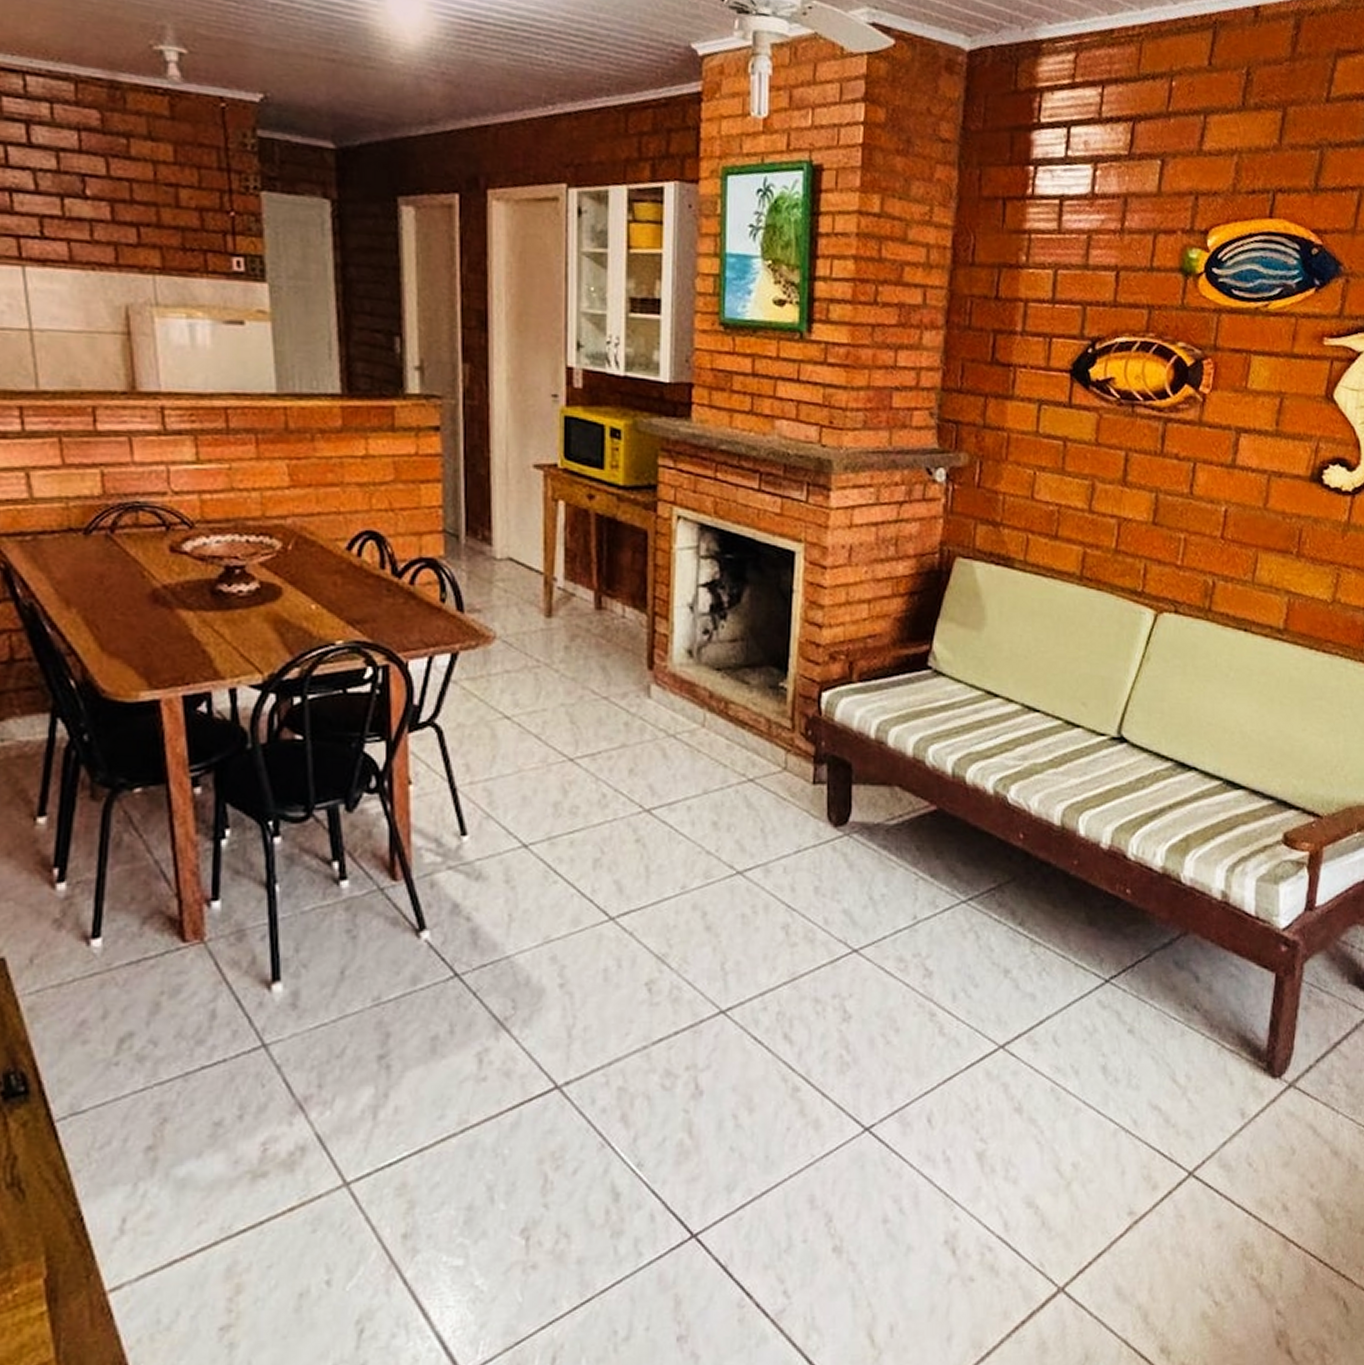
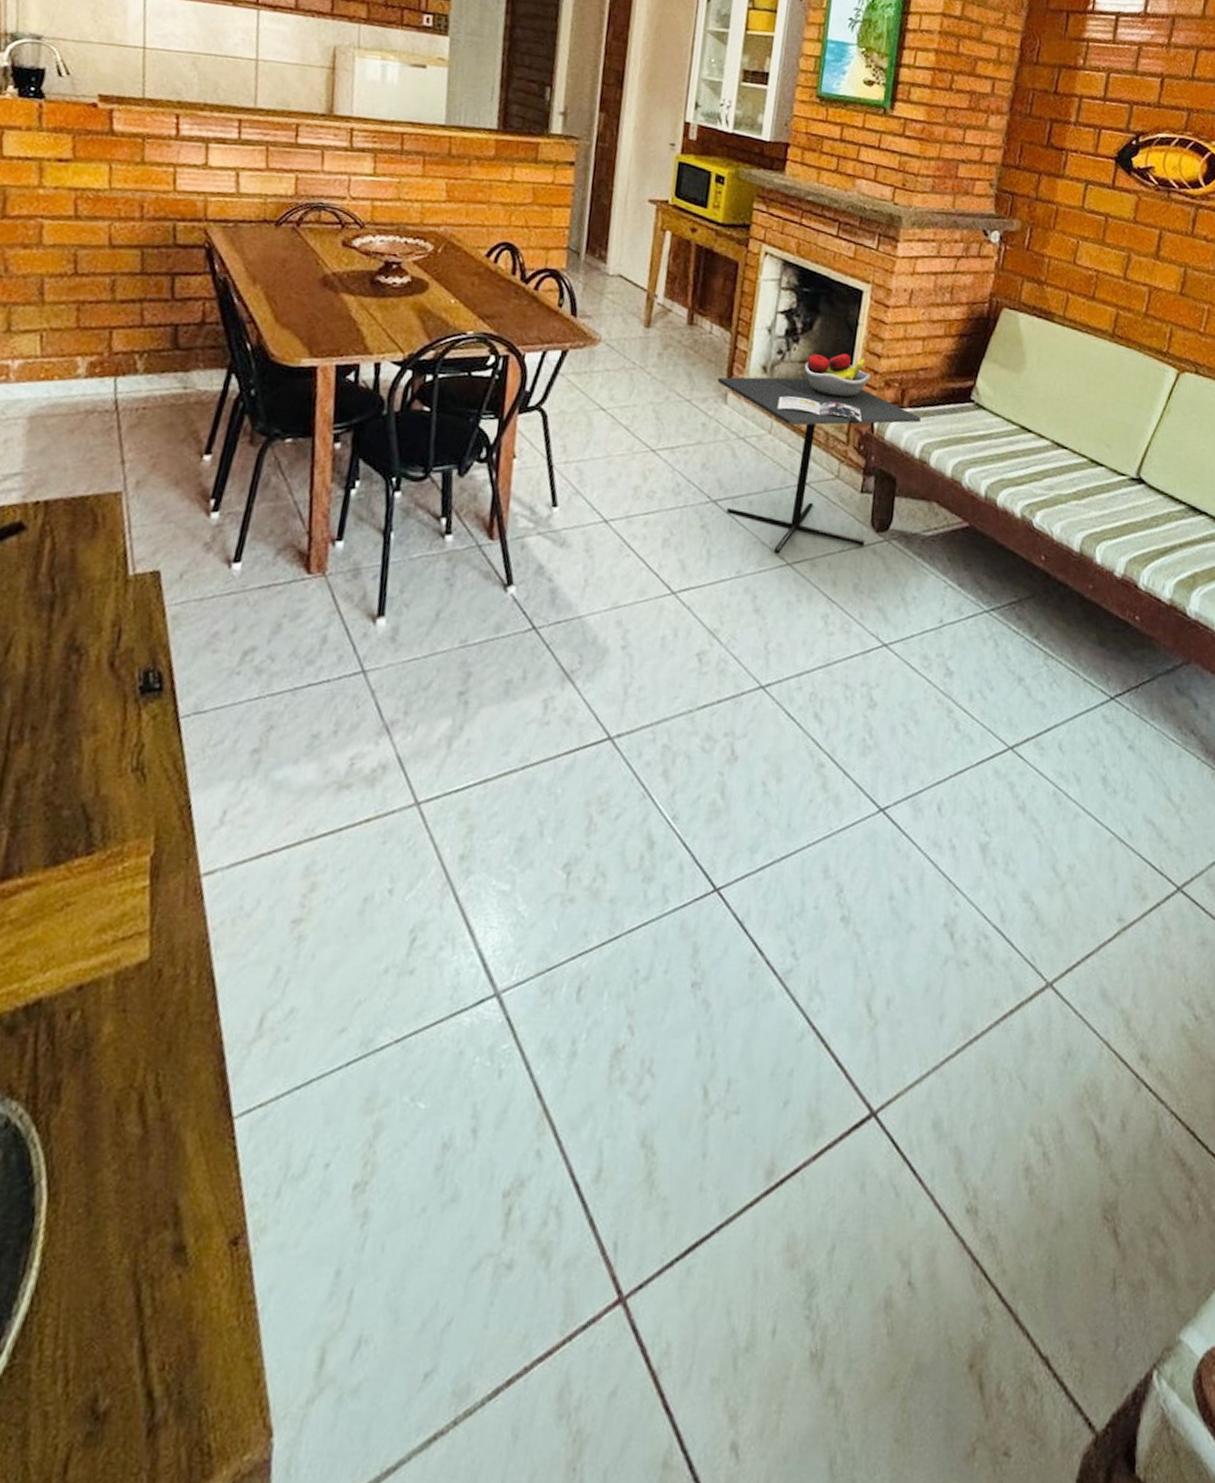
kitchen table: none [638,627,873,863] -> present [718,353,921,555]

